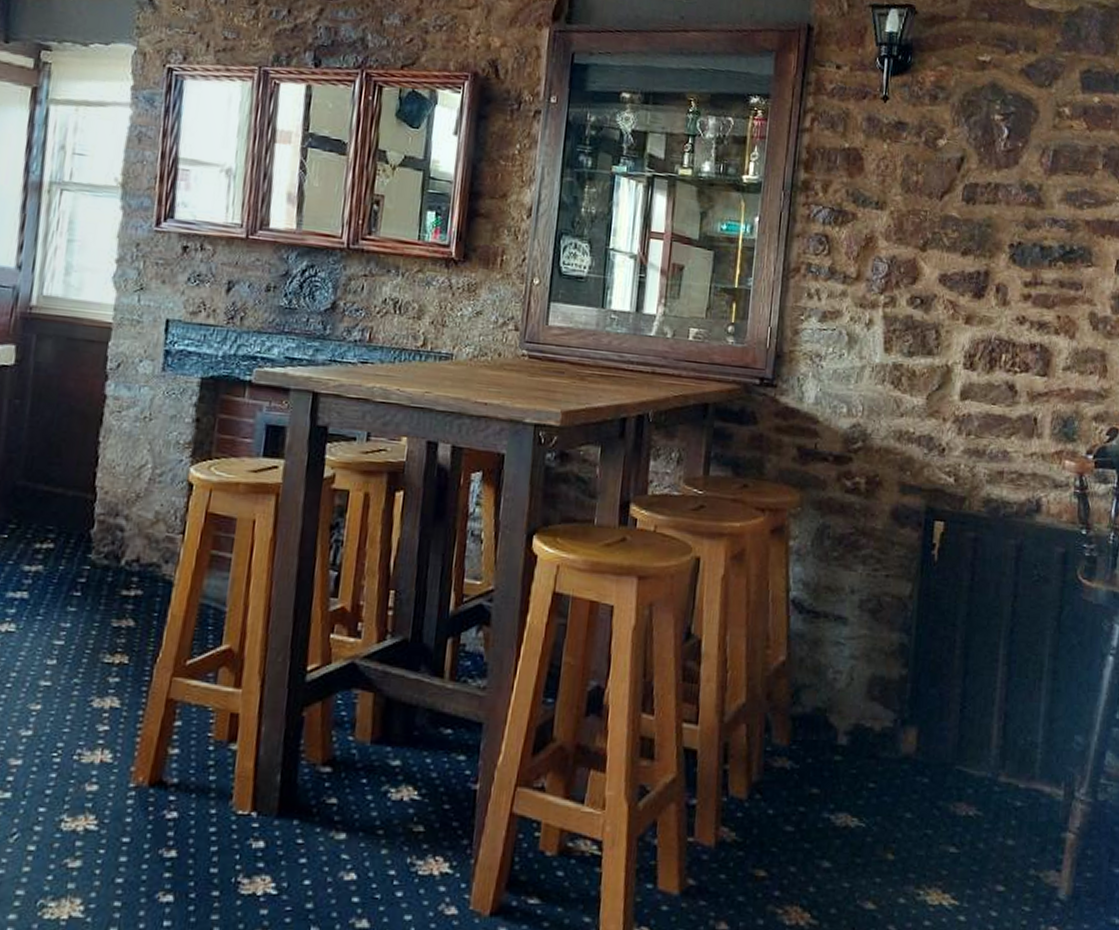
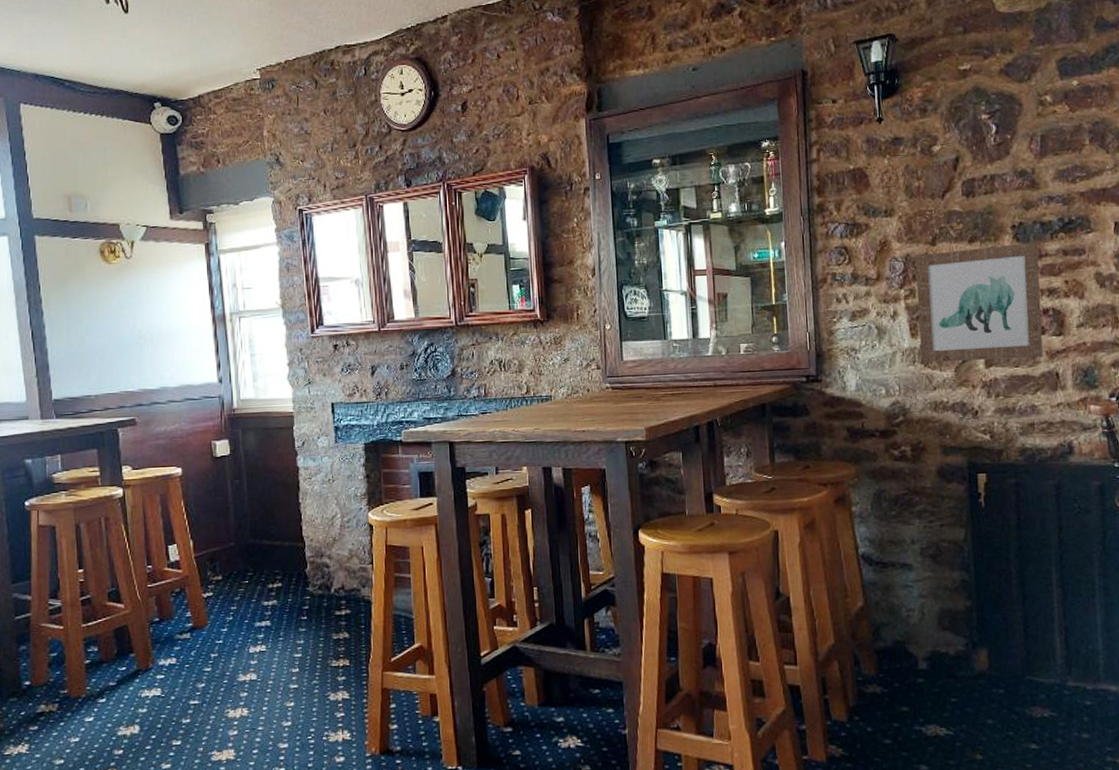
wall art: none [892,258,1034,397] -> present [915,242,1043,362]

